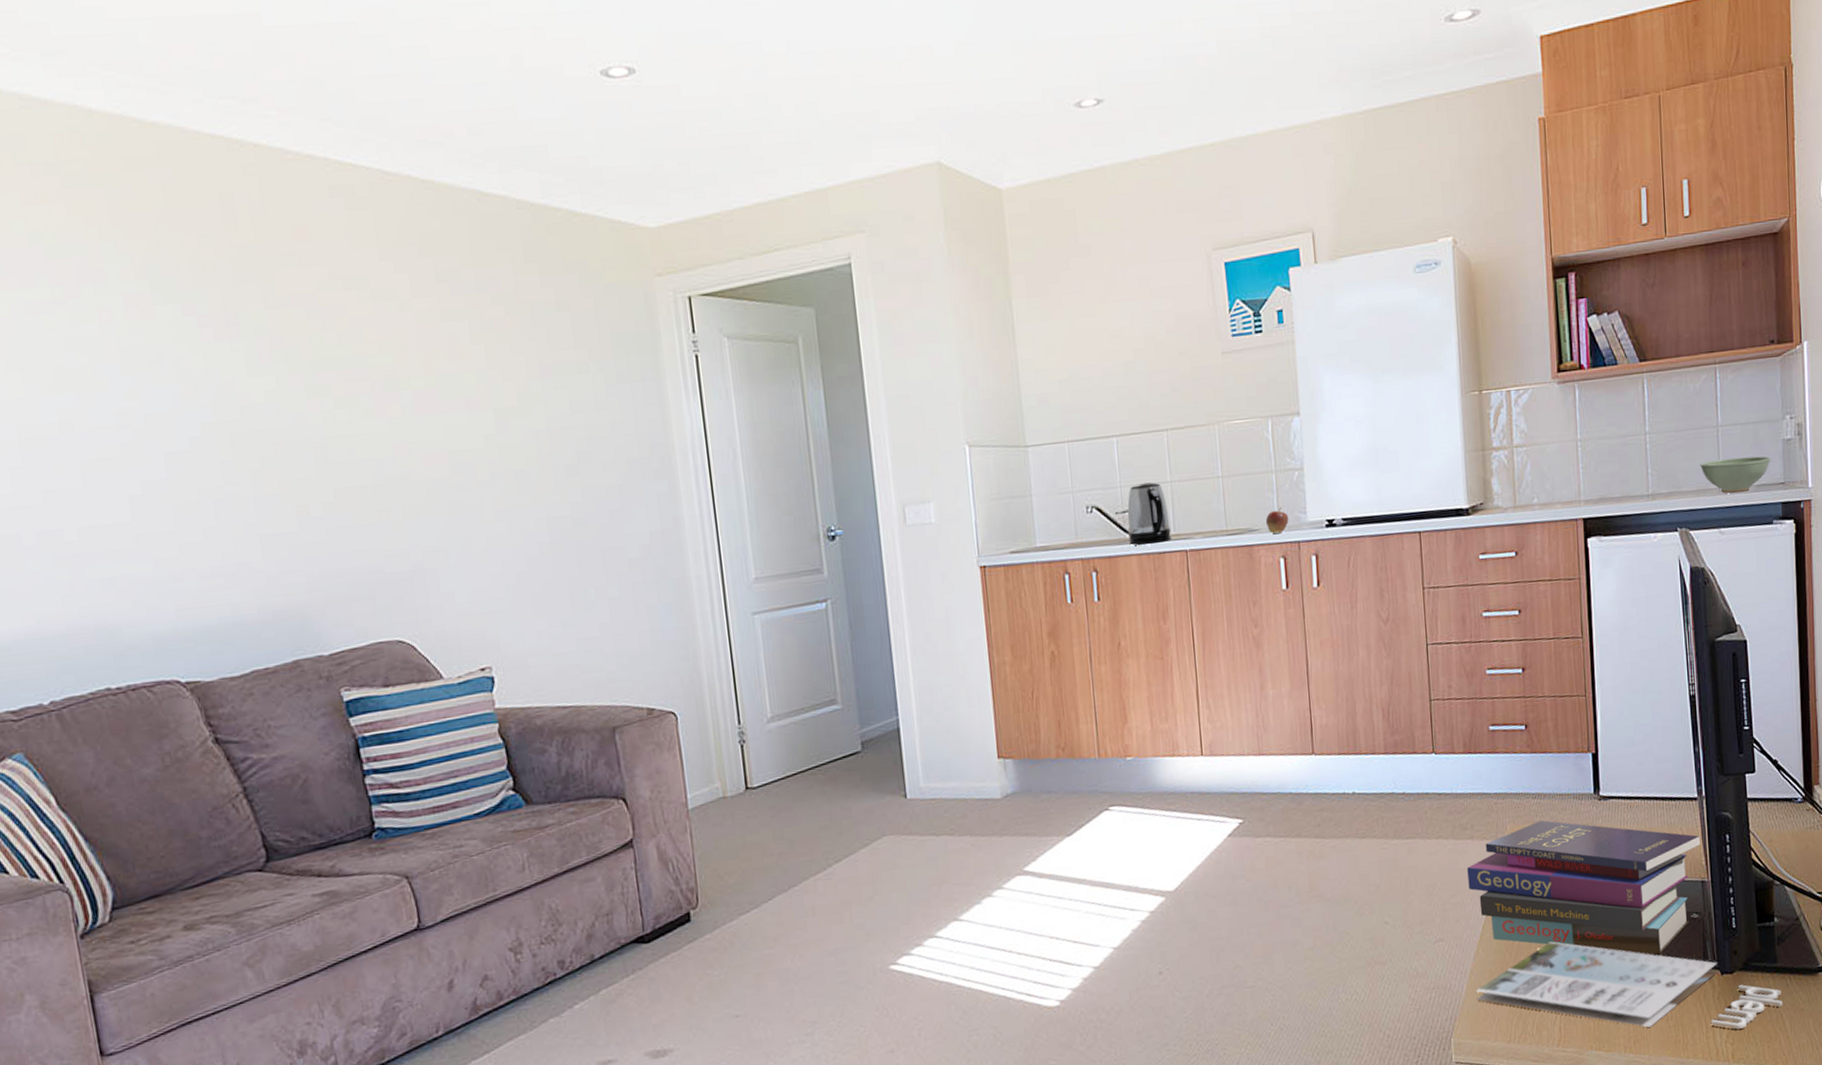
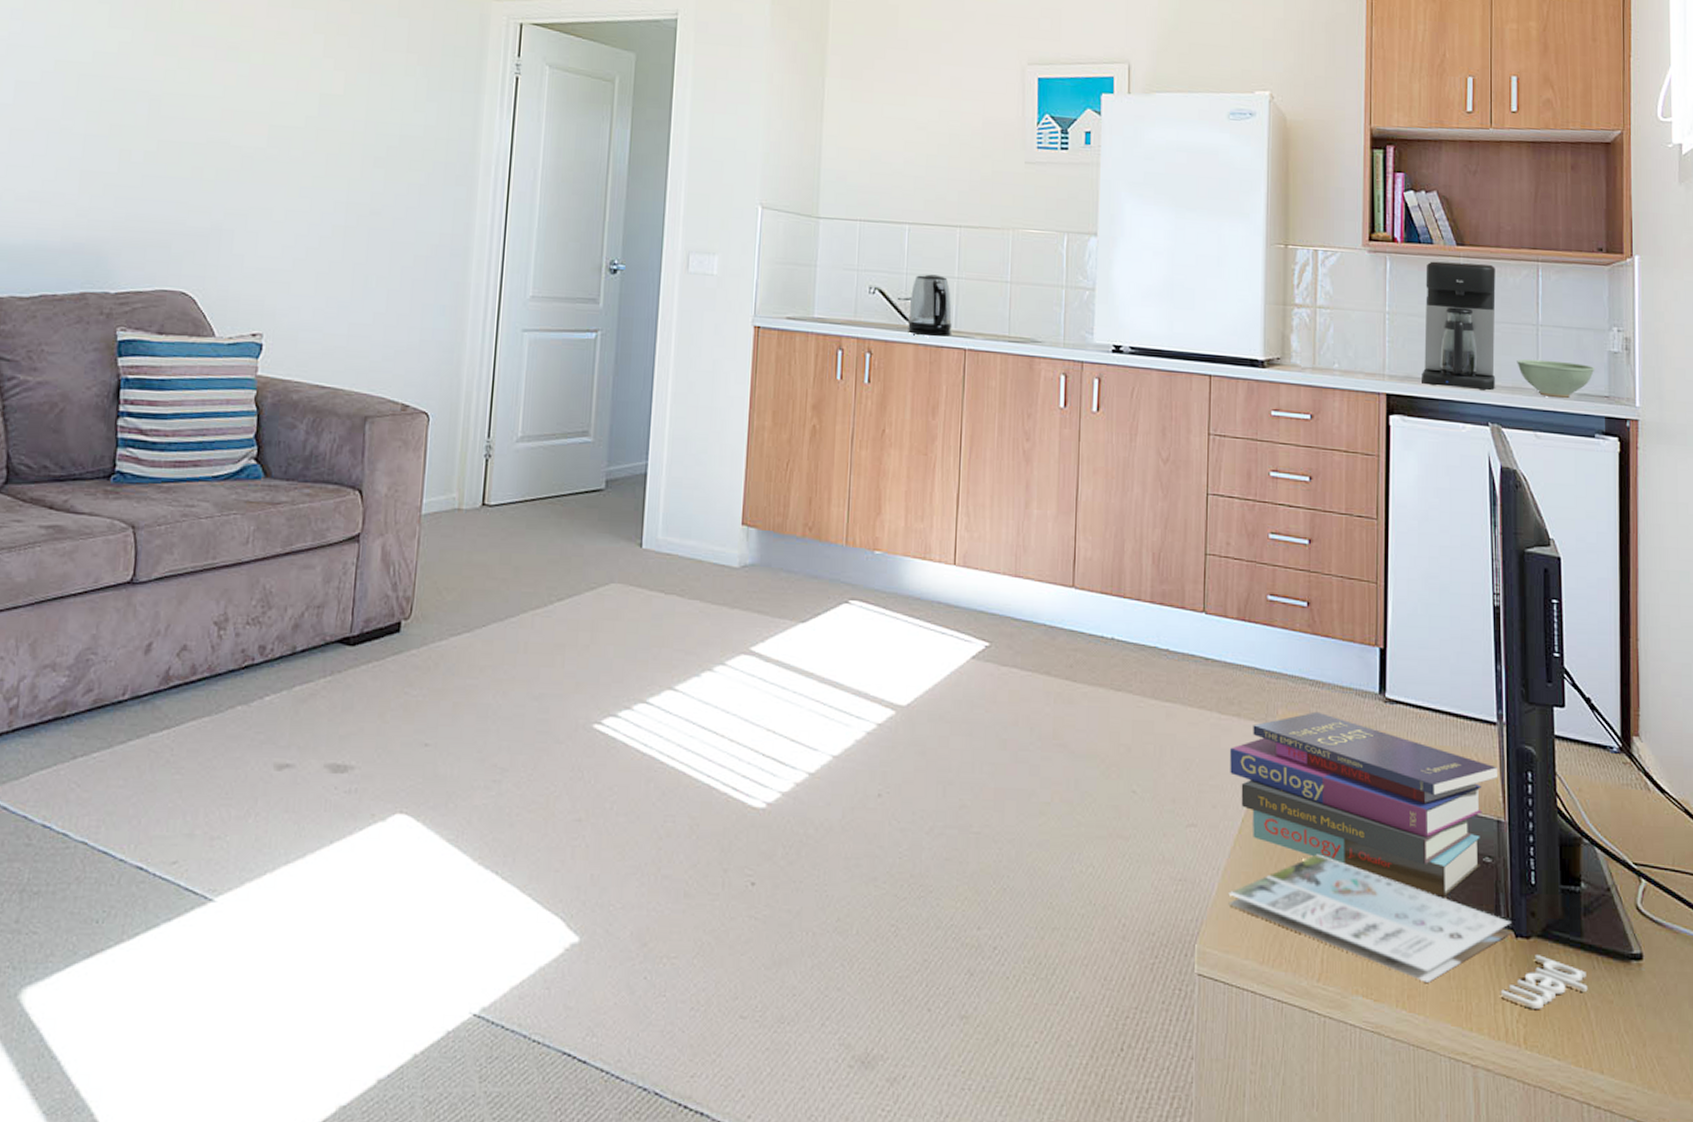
fruit: present [1265,507,1289,535] -> none [1050,323,1075,350]
coffee maker: none [1612,375,1682,503] -> present [1422,261,1496,391]

